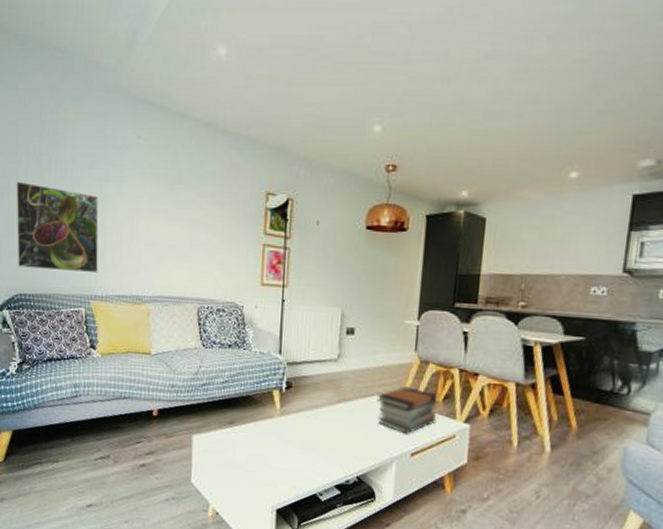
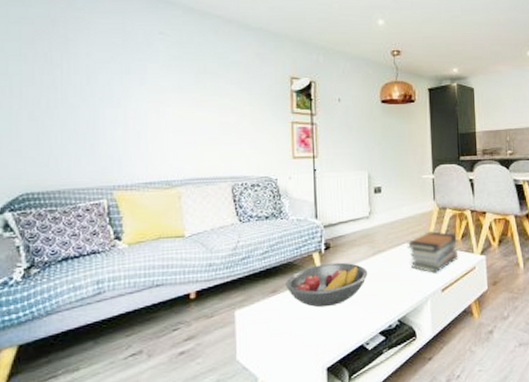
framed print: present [16,181,99,274] -> none [20,78,121,165]
fruit bowl: none [243,403,330,449] -> present [286,262,368,308]

